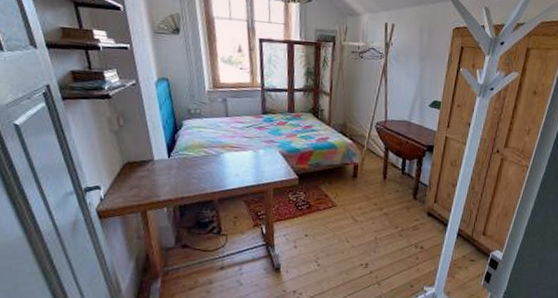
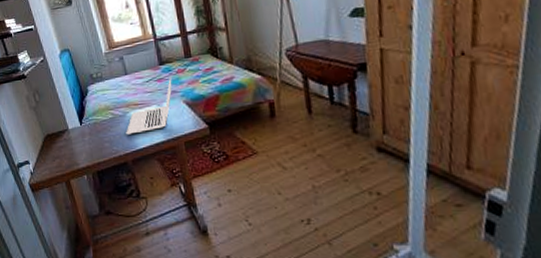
laptop: none [217,126,272,175] -> present [126,75,172,135]

